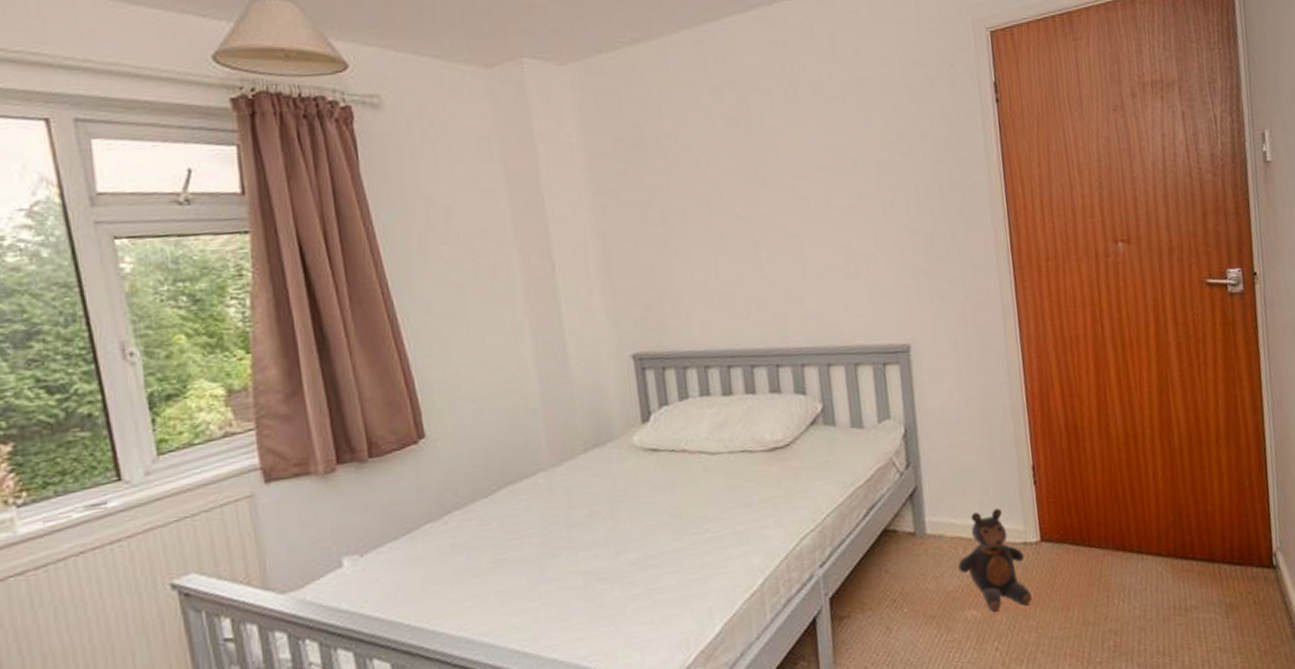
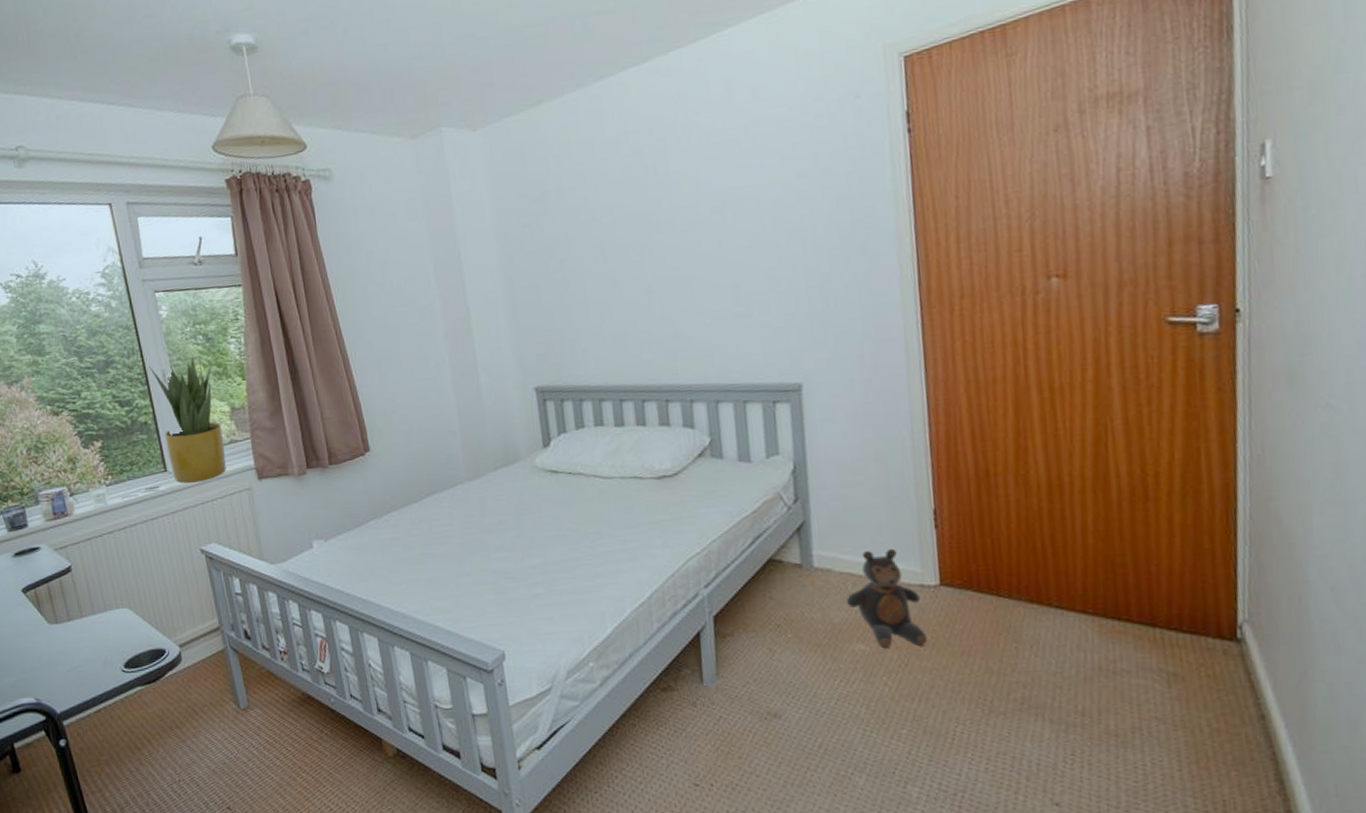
planter: none [100,319,217,495] -> present [149,353,226,483]

